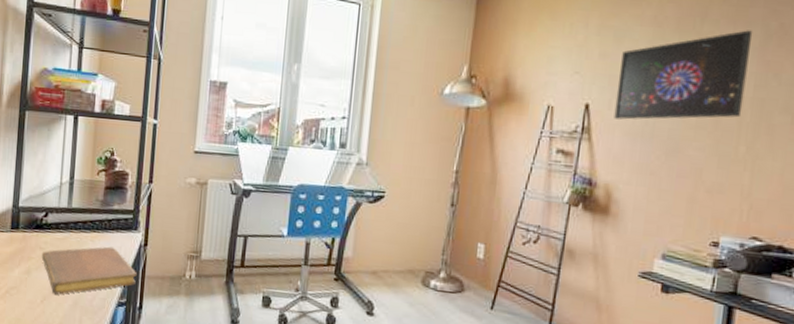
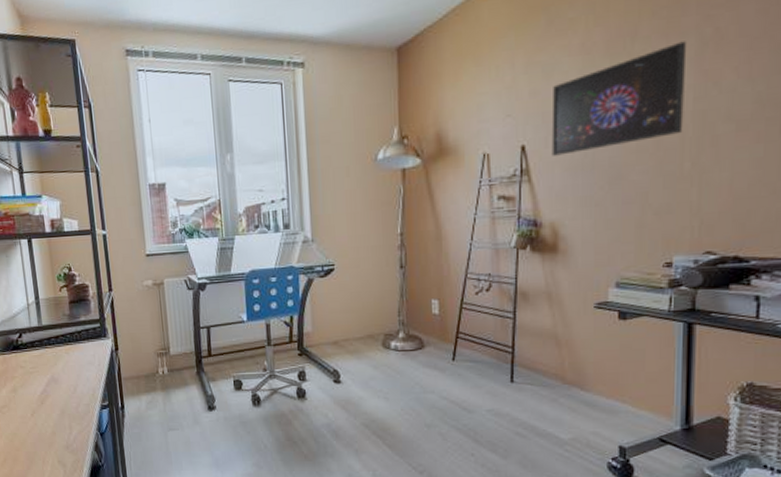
notebook: present [41,246,138,295] -> none [23,356,114,407]

